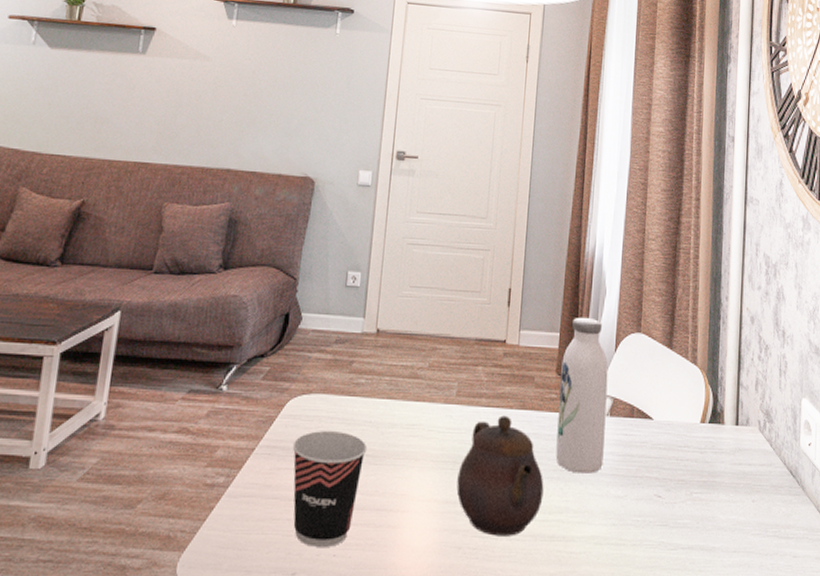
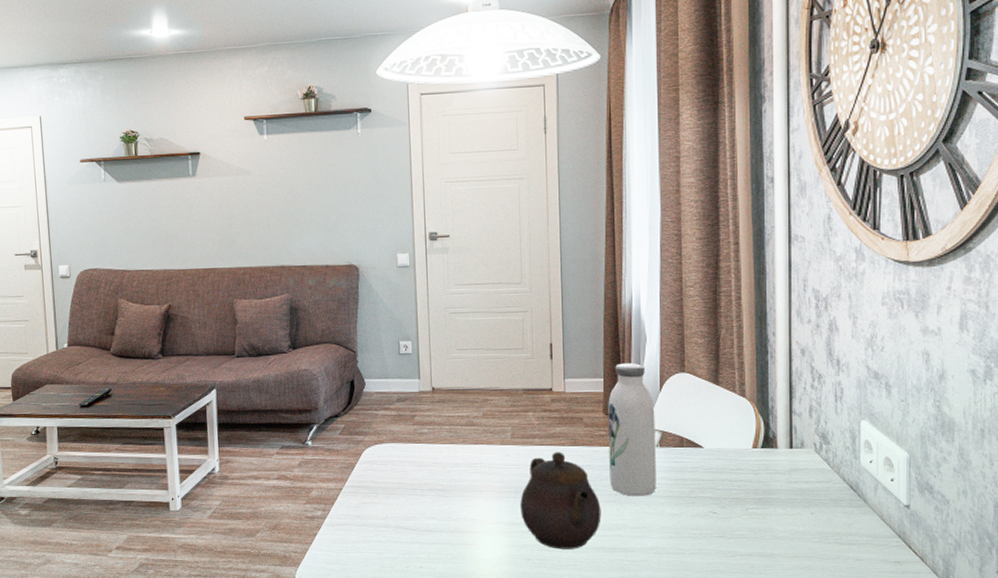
cup: present [292,431,368,547] -> none [373,472,437,561]

